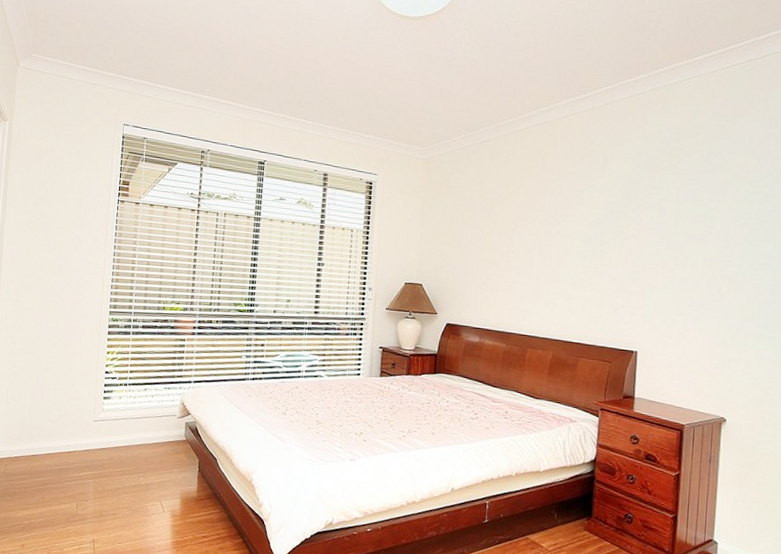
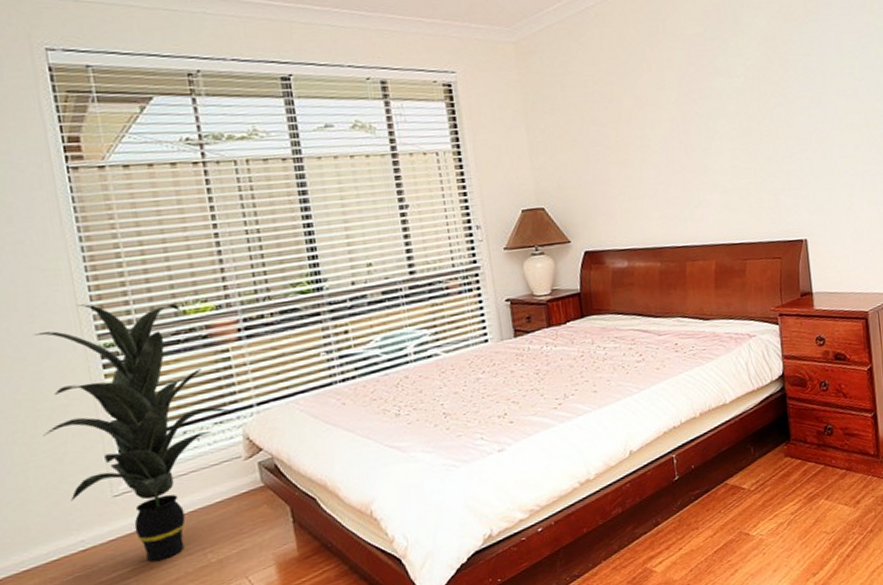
indoor plant: none [64,289,177,473] -> present [33,303,232,562]

